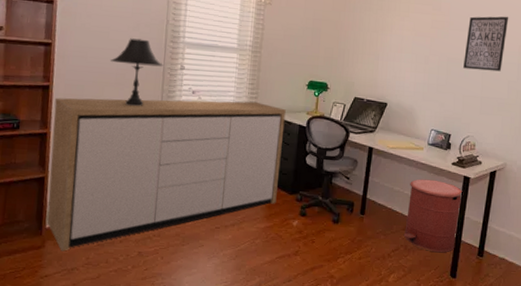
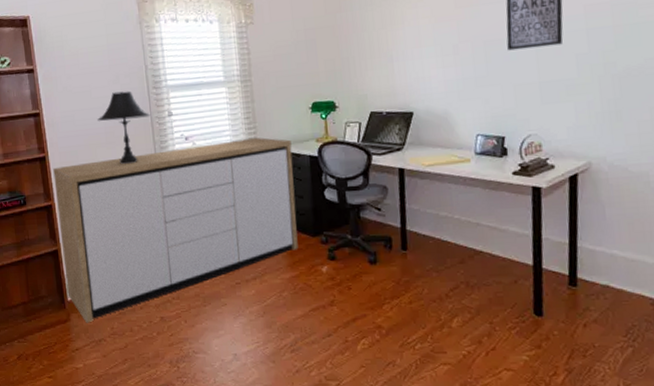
trash can: present [403,179,464,253] -> none [459,196,536,287]

